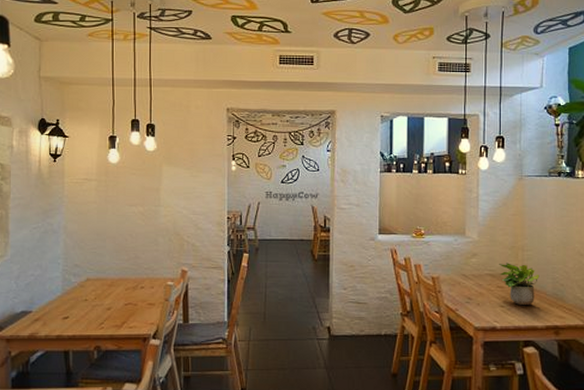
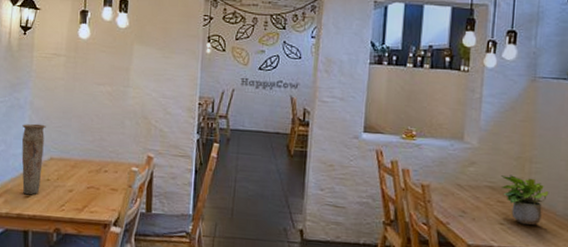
vase: none [57,247,81,316] -> present [21,123,46,195]

